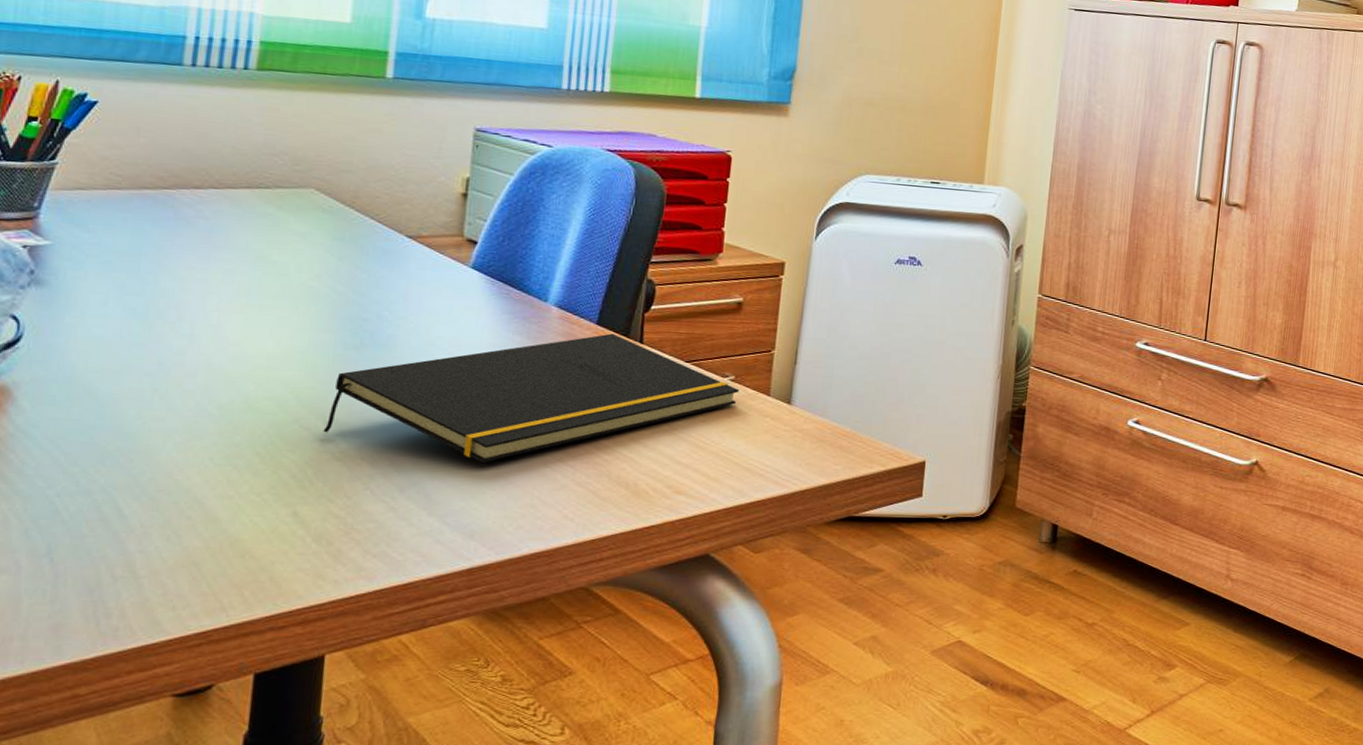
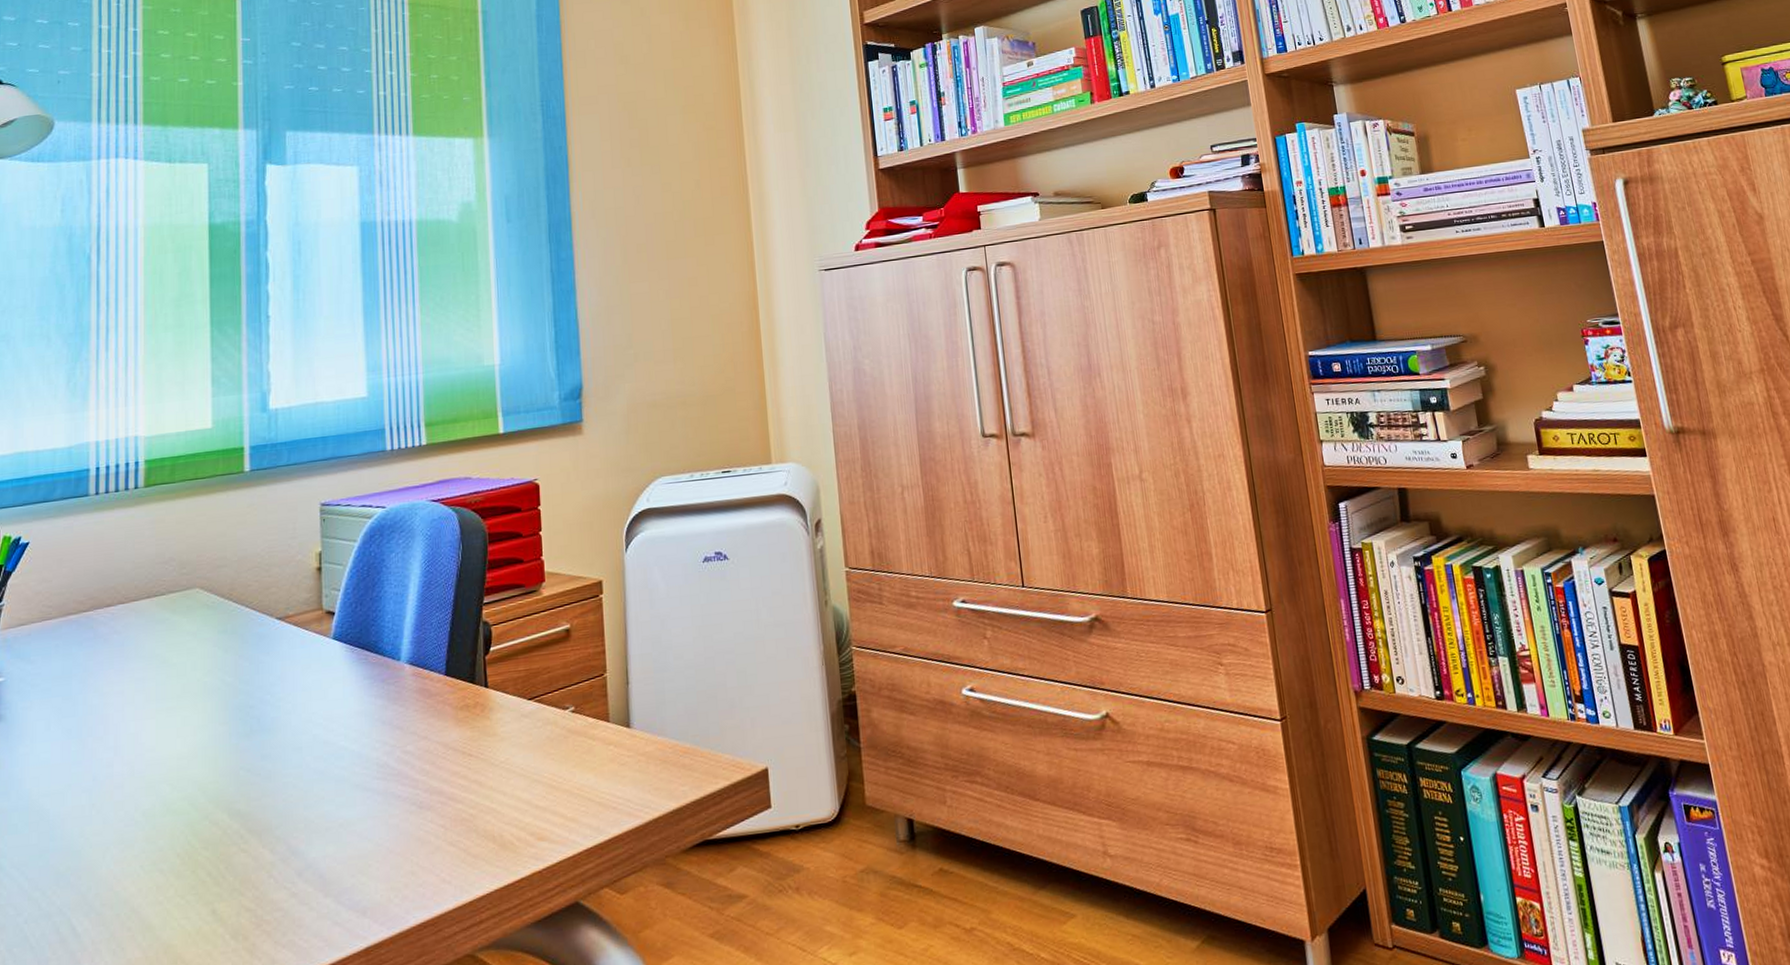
notepad: present [323,333,740,463] -> none [229,682,581,835]

